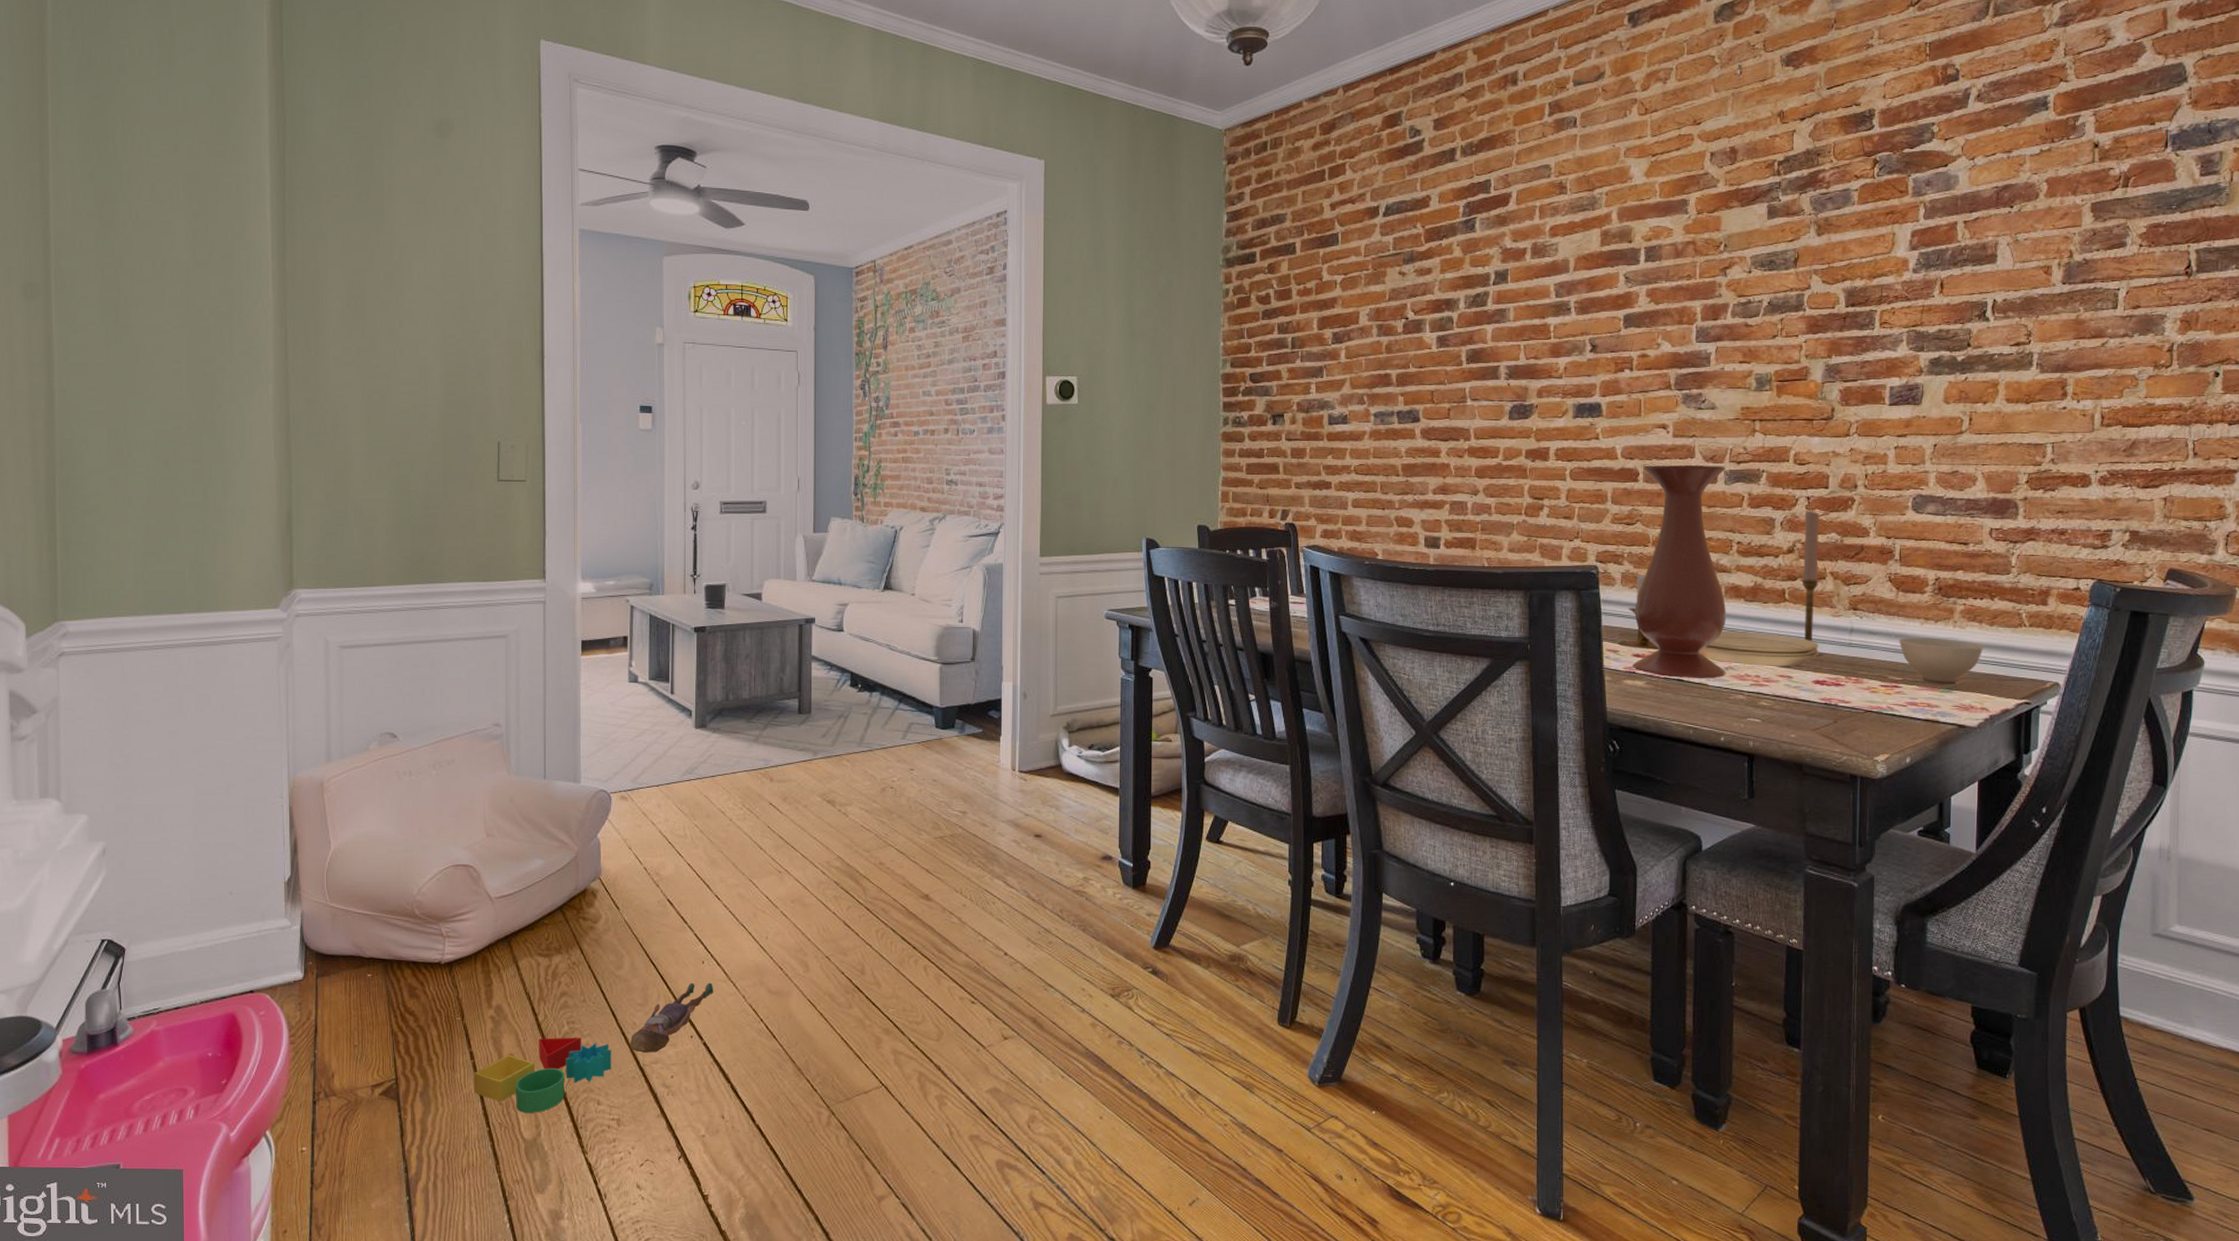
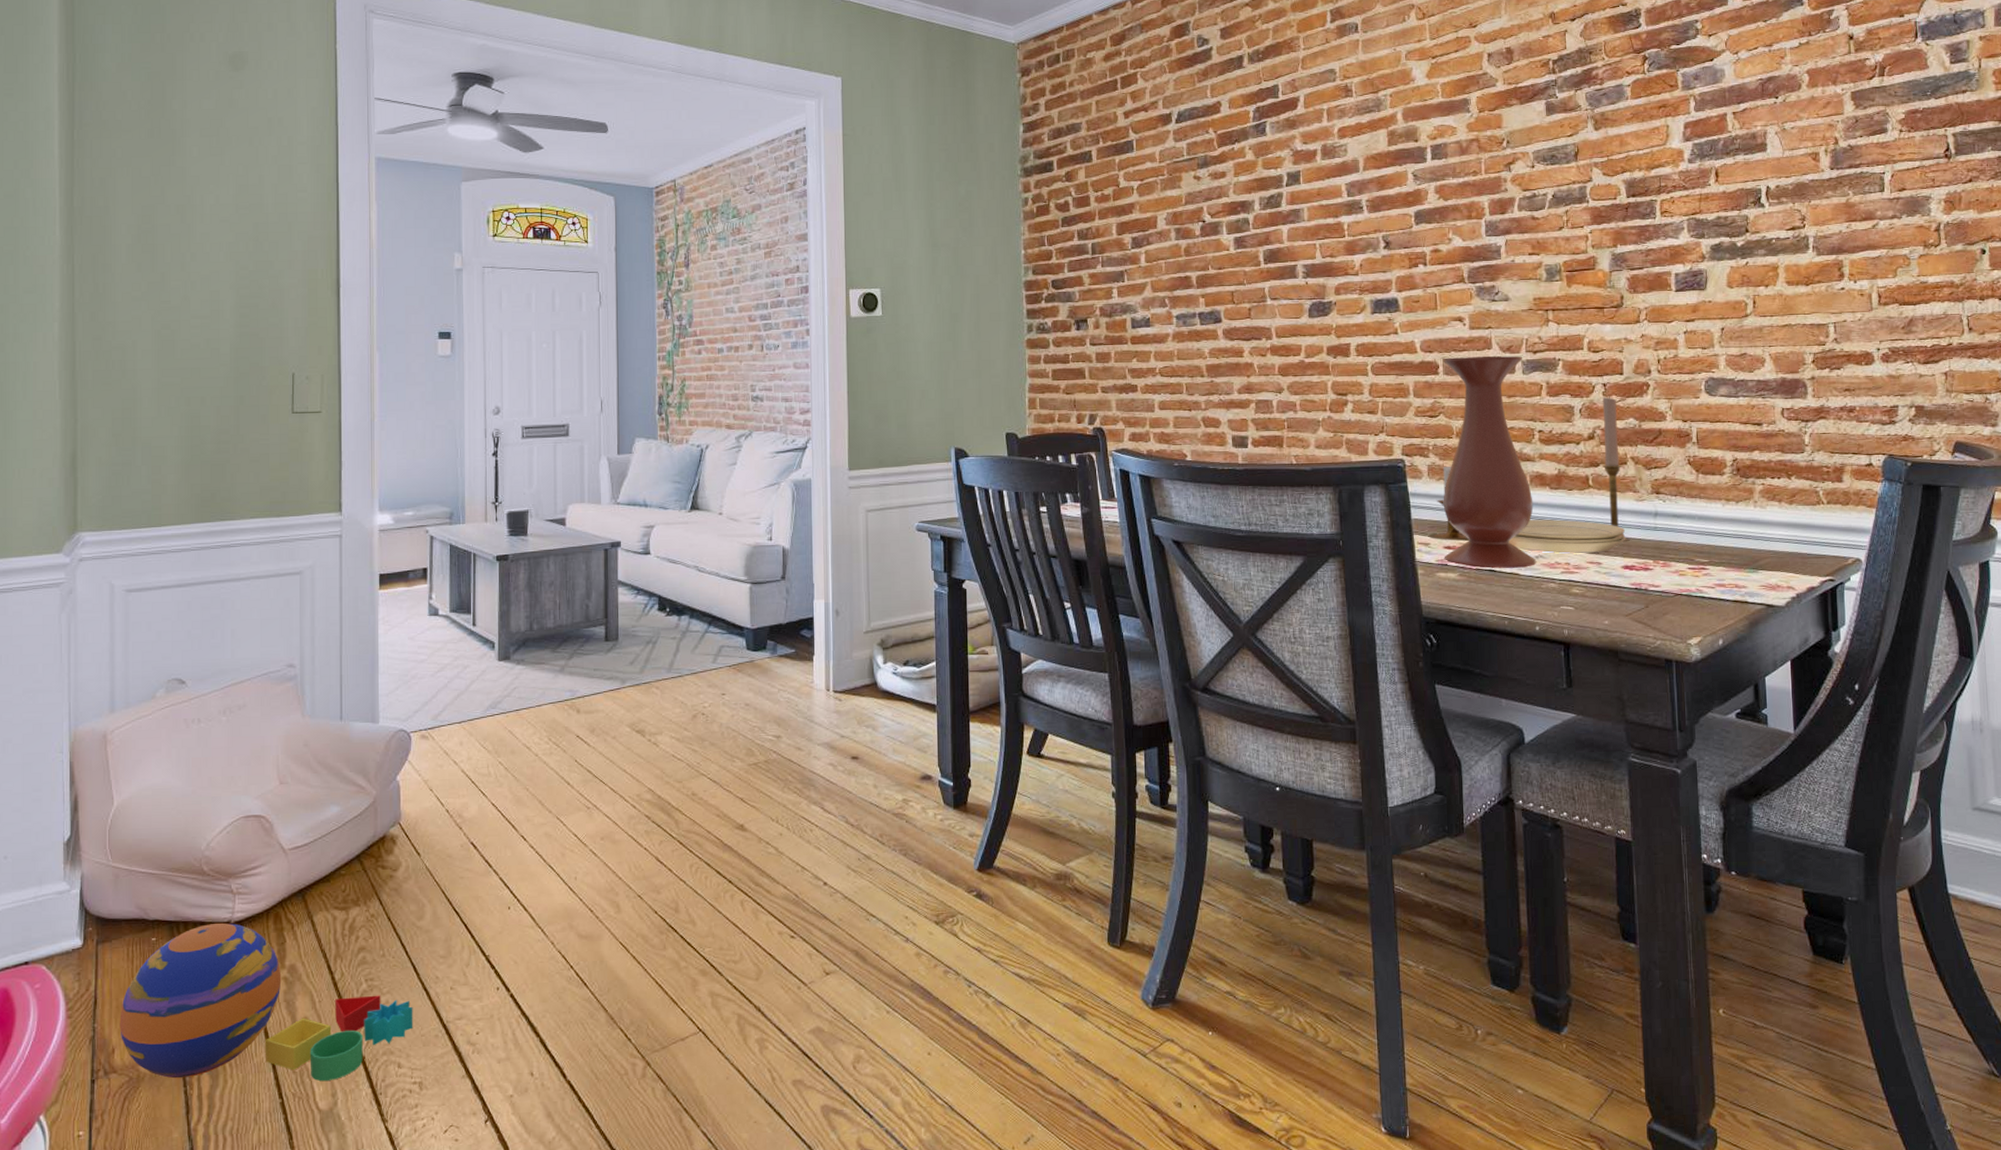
ball: none [338,963,489,1104] -> present [120,922,282,1079]
doll: present [630,982,714,1053] -> none [433,929,521,1009]
bowl: present [1899,637,1984,685] -> none [1702,518,1785,565]

